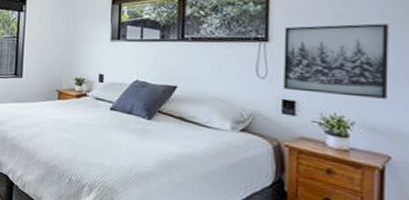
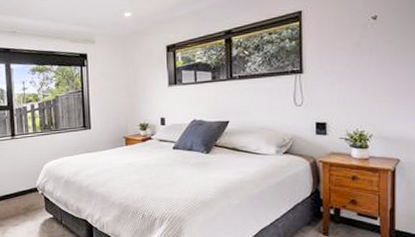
wall art: present [283,23,389,99] -> none [315,48,397,114]

